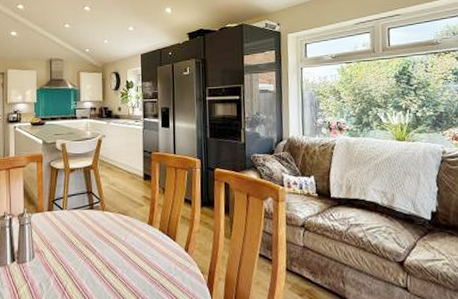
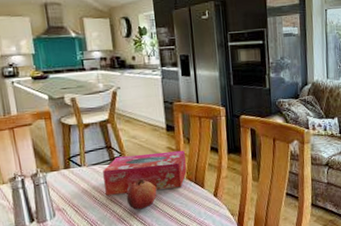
tissue box: none [82,200,160,241] -> present [103,150,187,195]
fruit: none [100,226,130,259] -> present [126,178,157,210]

